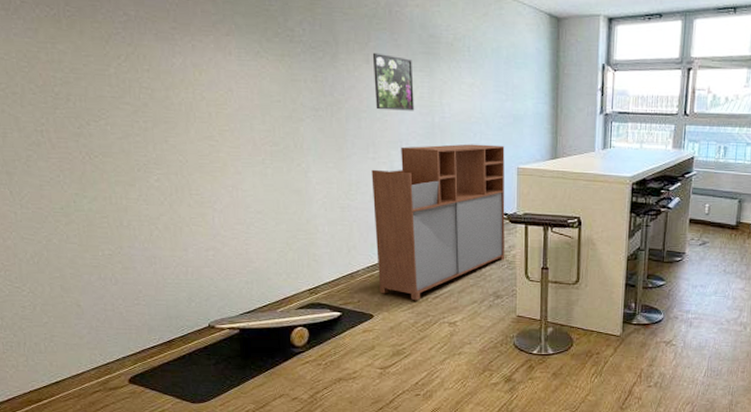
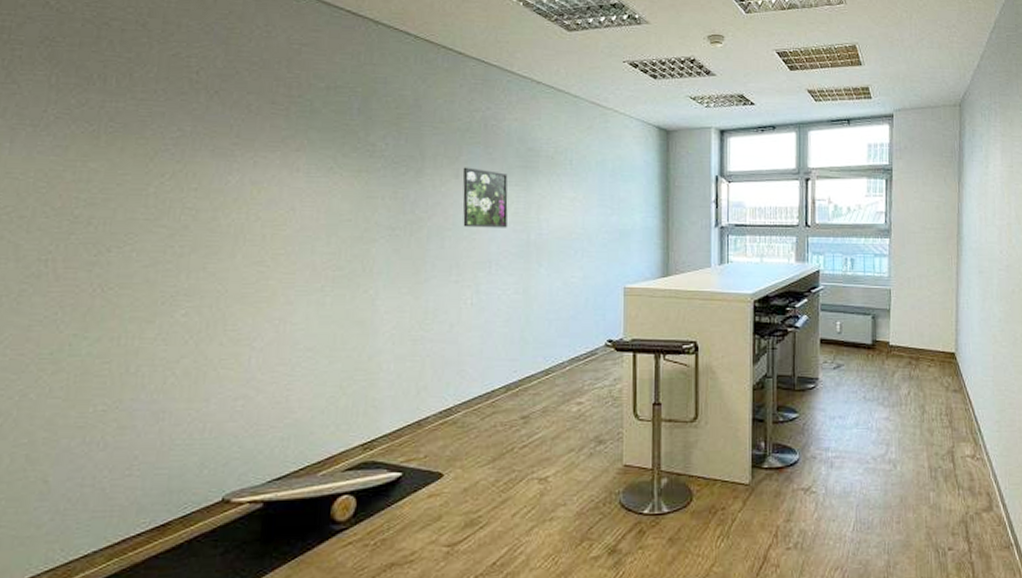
storage cabinet: present [371,144,505,301] -> none [452,262,610,453]

